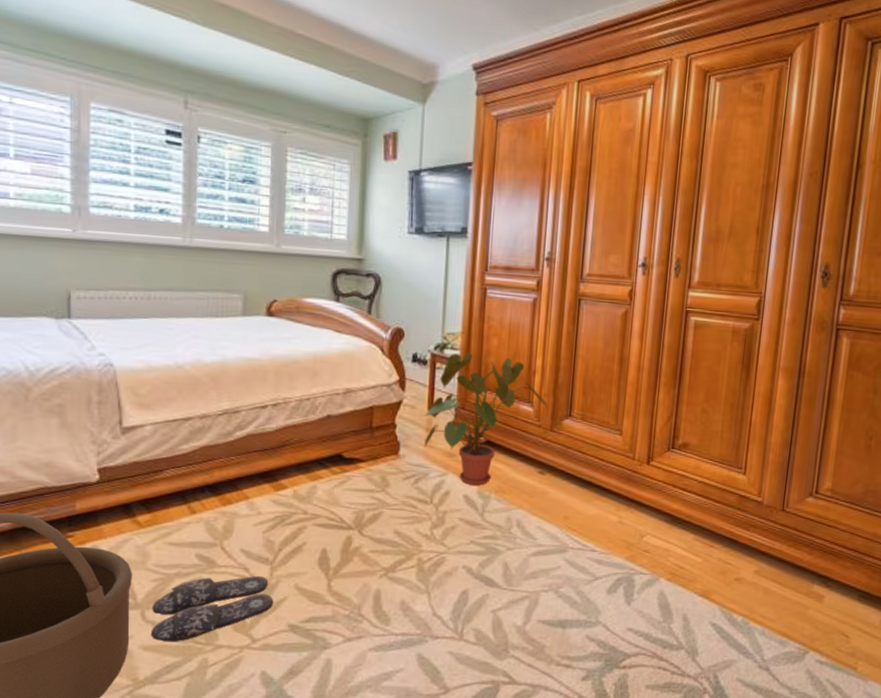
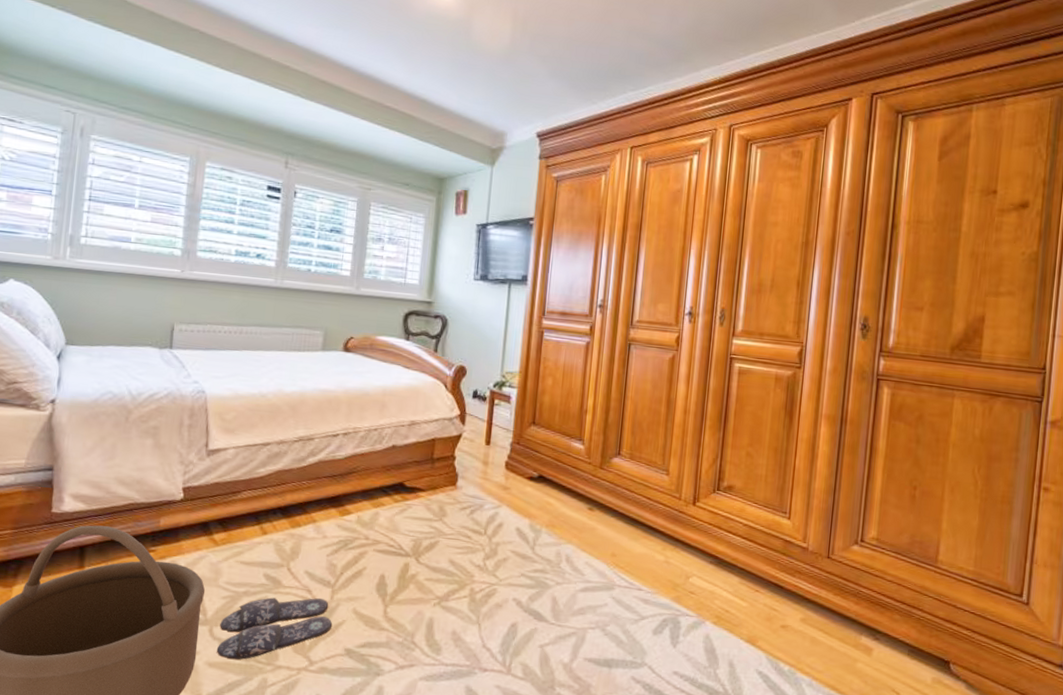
house plant: present [423,352,550,486] -> none [480,390,600,519]

